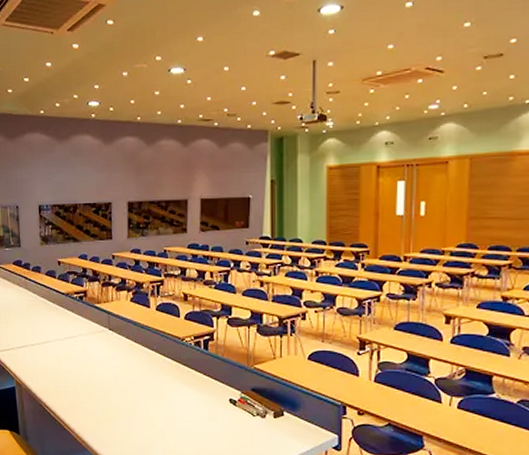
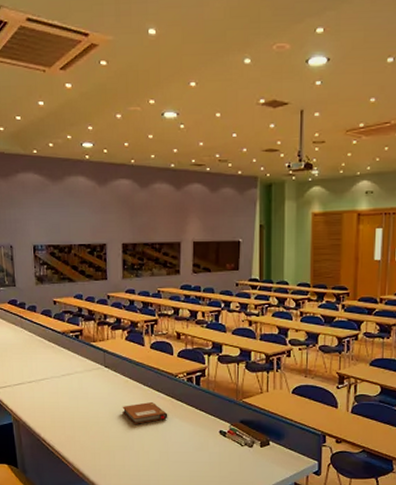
notebook: none [126,367,175,391] -> present [122,402,168,424]

